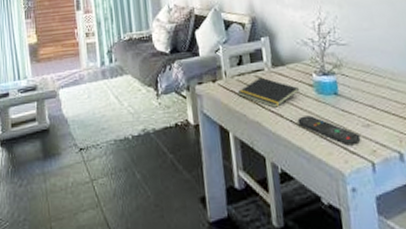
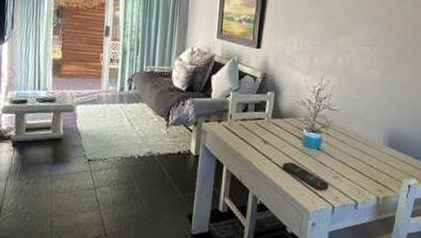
notepad: present [237,77,299,108] -> none [237,125,289,152]

